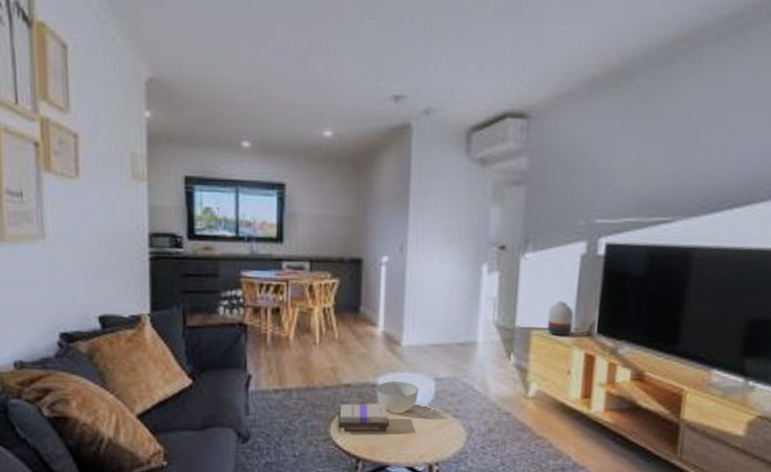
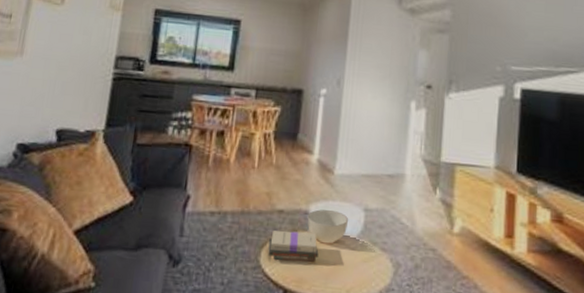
vase: present [547,301,574,336] -> none [470,139,495,173]

